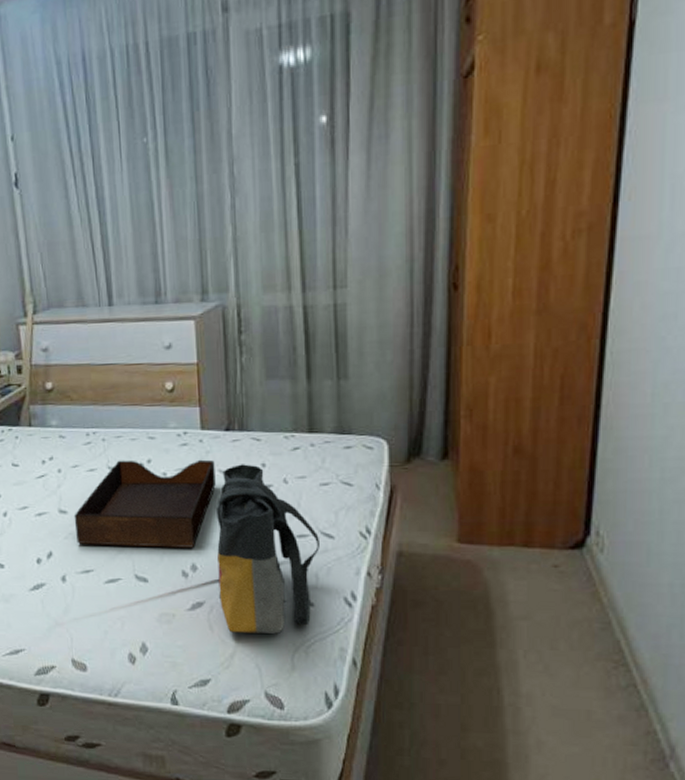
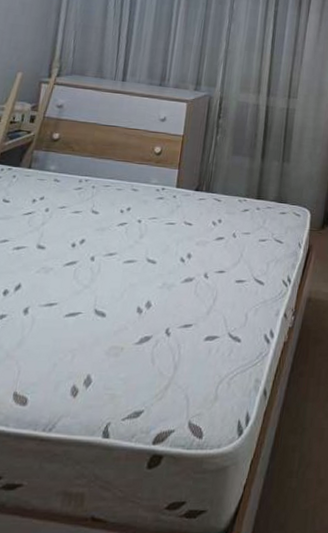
tray: present [74,459,216,548] -> none [47,205,183,287]
tote bag: present [215,464,320,635] -> none [165,218,253,368]

